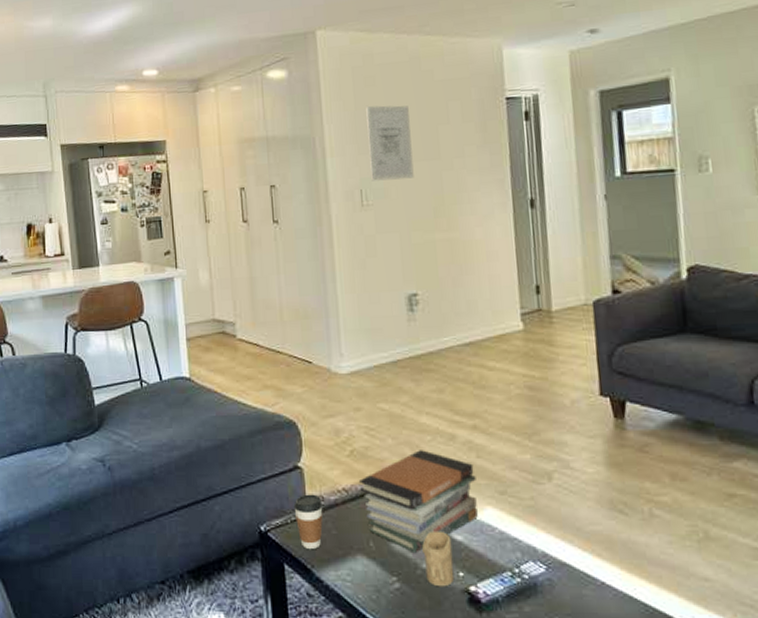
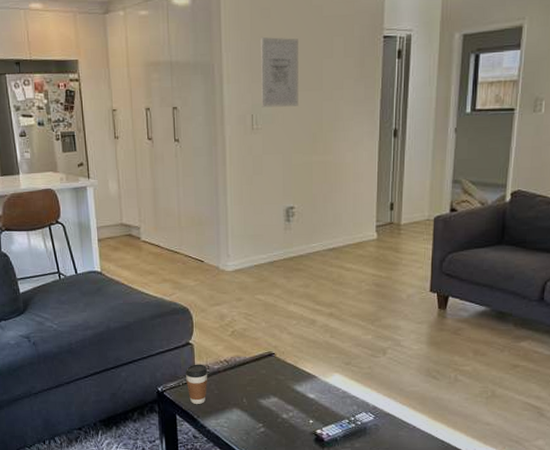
book stack: present [358,450,478,552] -> none [237,331,329,406]
candle: present [422,530,455,587] -> none [283,391,306,431]

